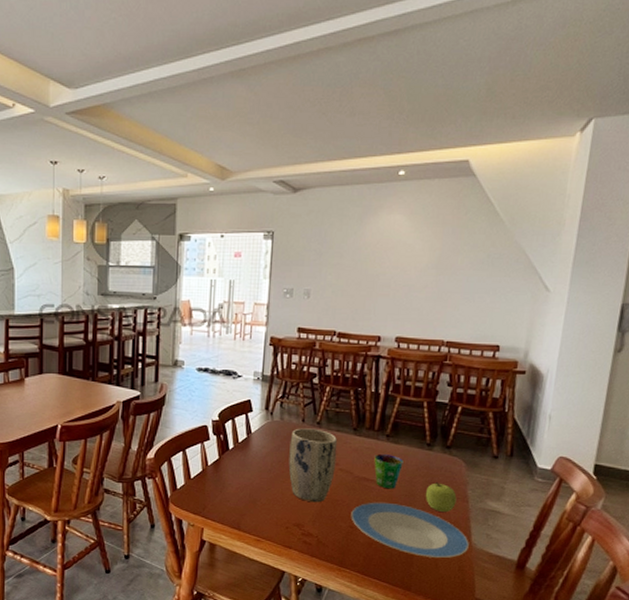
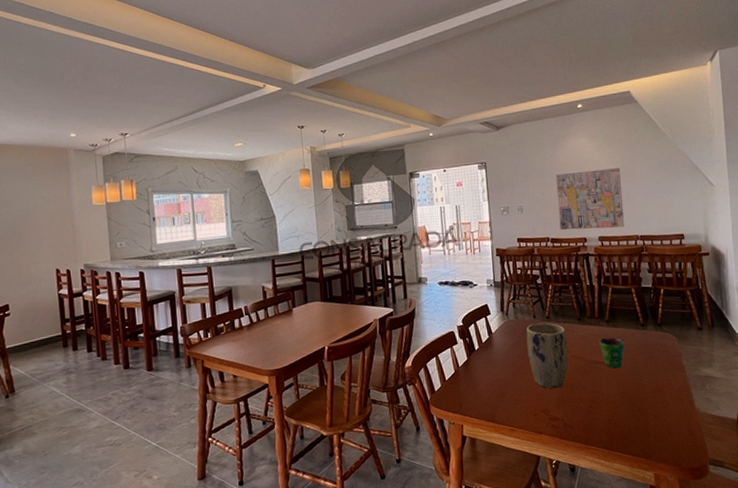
wall art: none [351,255,438,329] -> present [555,168,625,230]
plate: present [351,502,469,559] -> none [588,380,694,426]
fruit: present [425,481,457,512] -> none [647,356,675,383]

